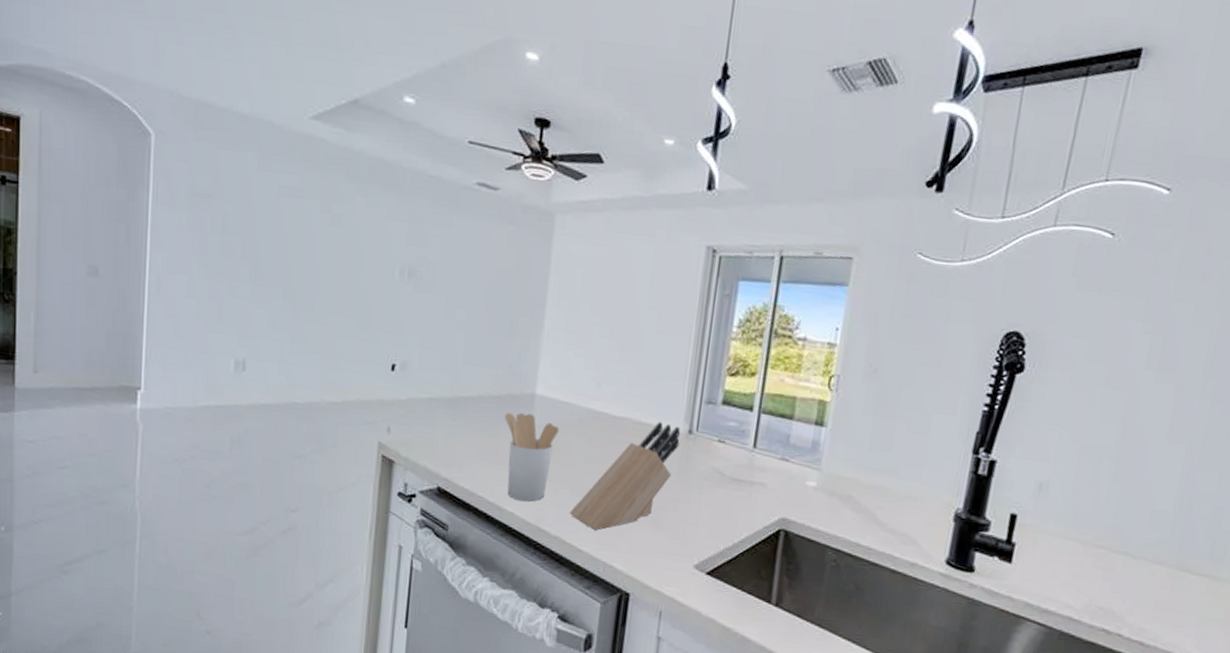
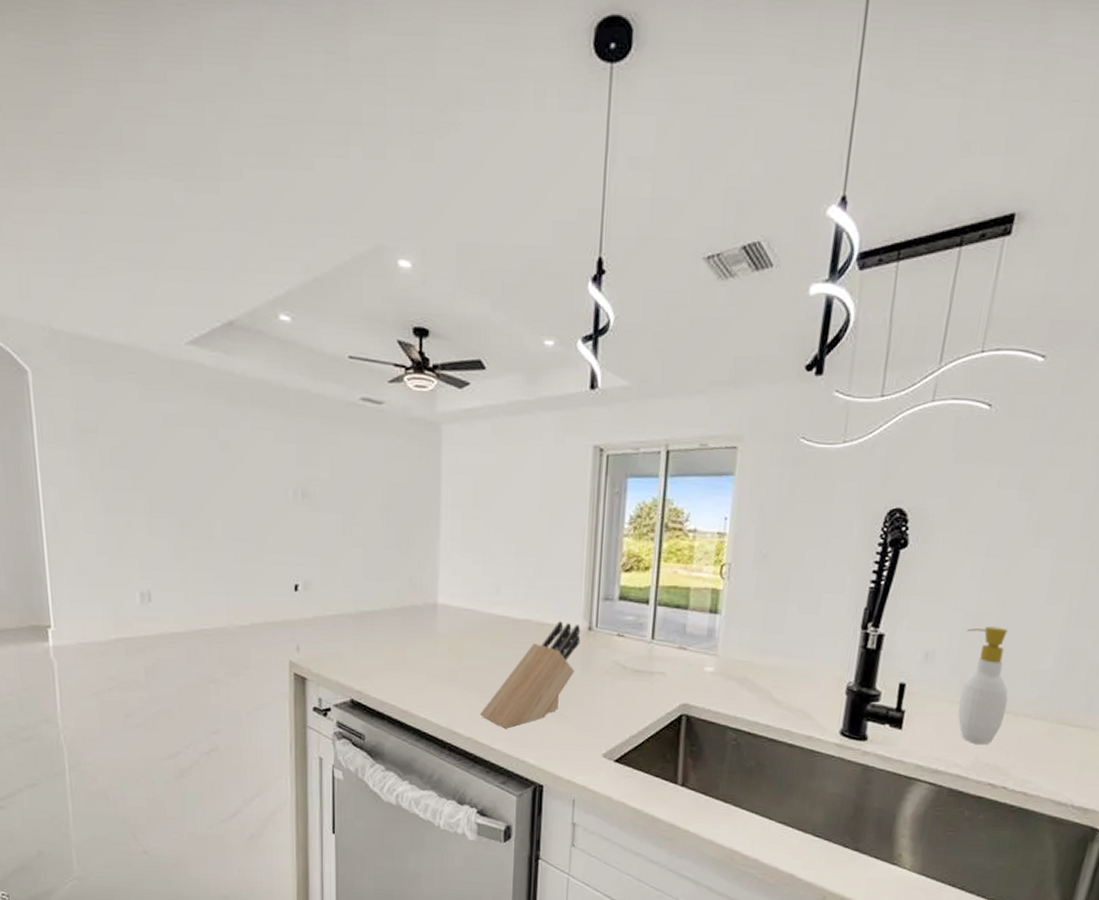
utensil holder: present [504,412,559,502] -> none [409,622,463,706]
soap bottle: none [1071,460,1127,587] -> present [957,626,1009,745]

